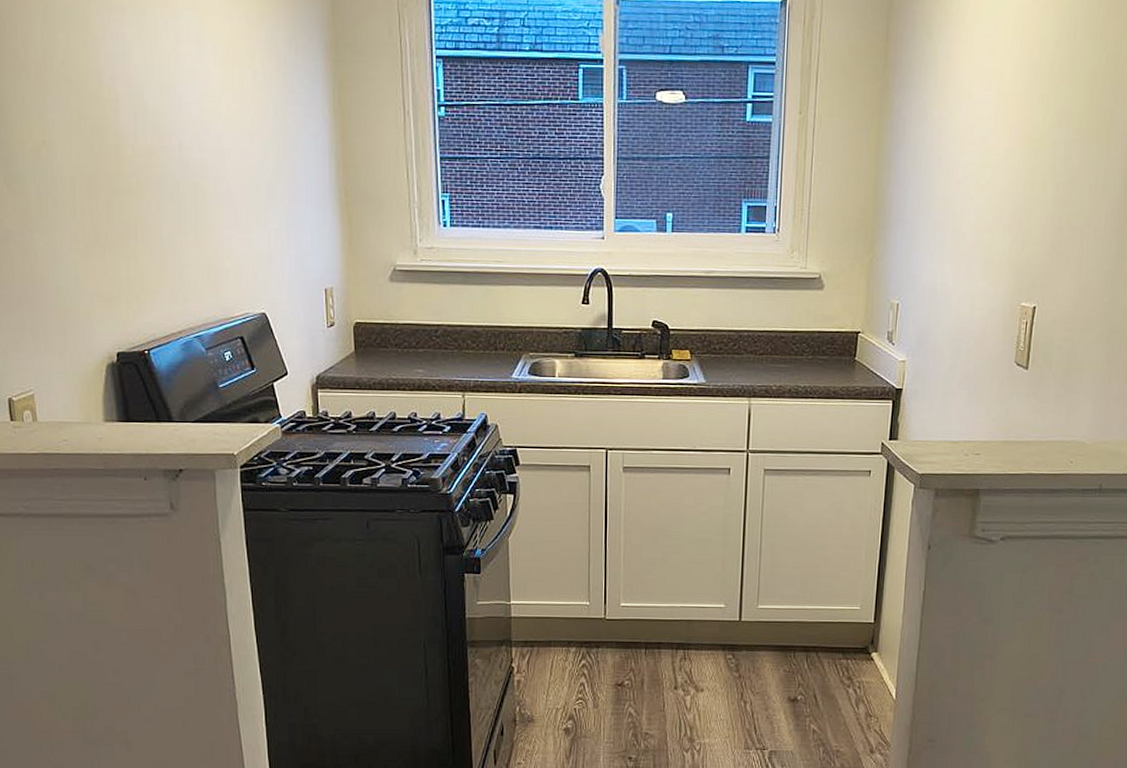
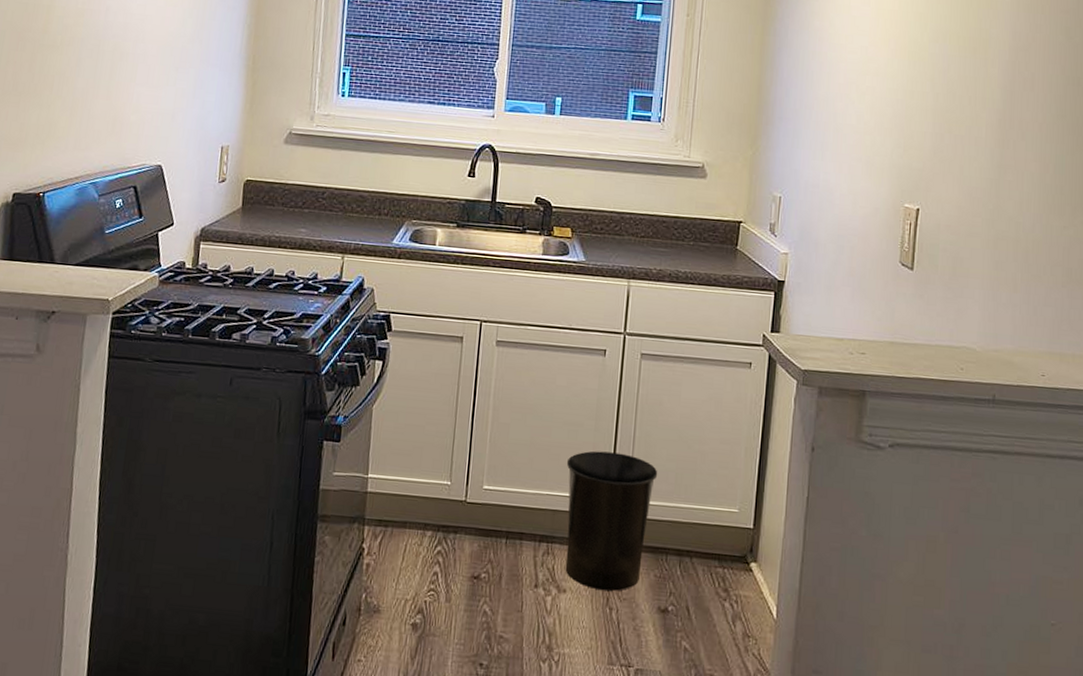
waste bin: none [697,564,784,687] -> present [565,451,658,591]

